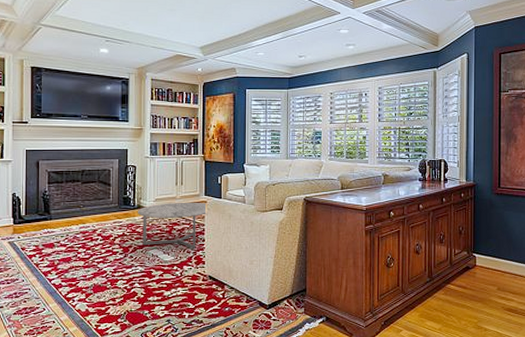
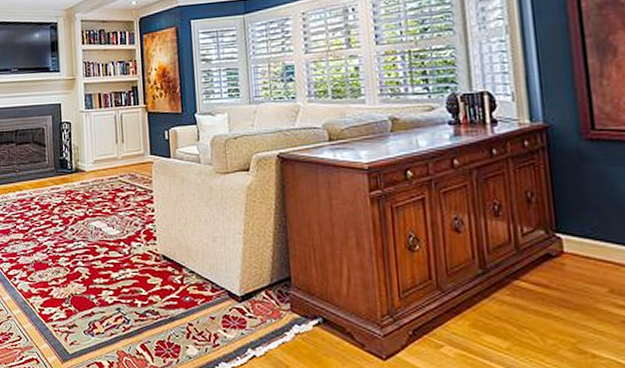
coffee table: present [138,202,208,250] -> none [76,163,156,222]

